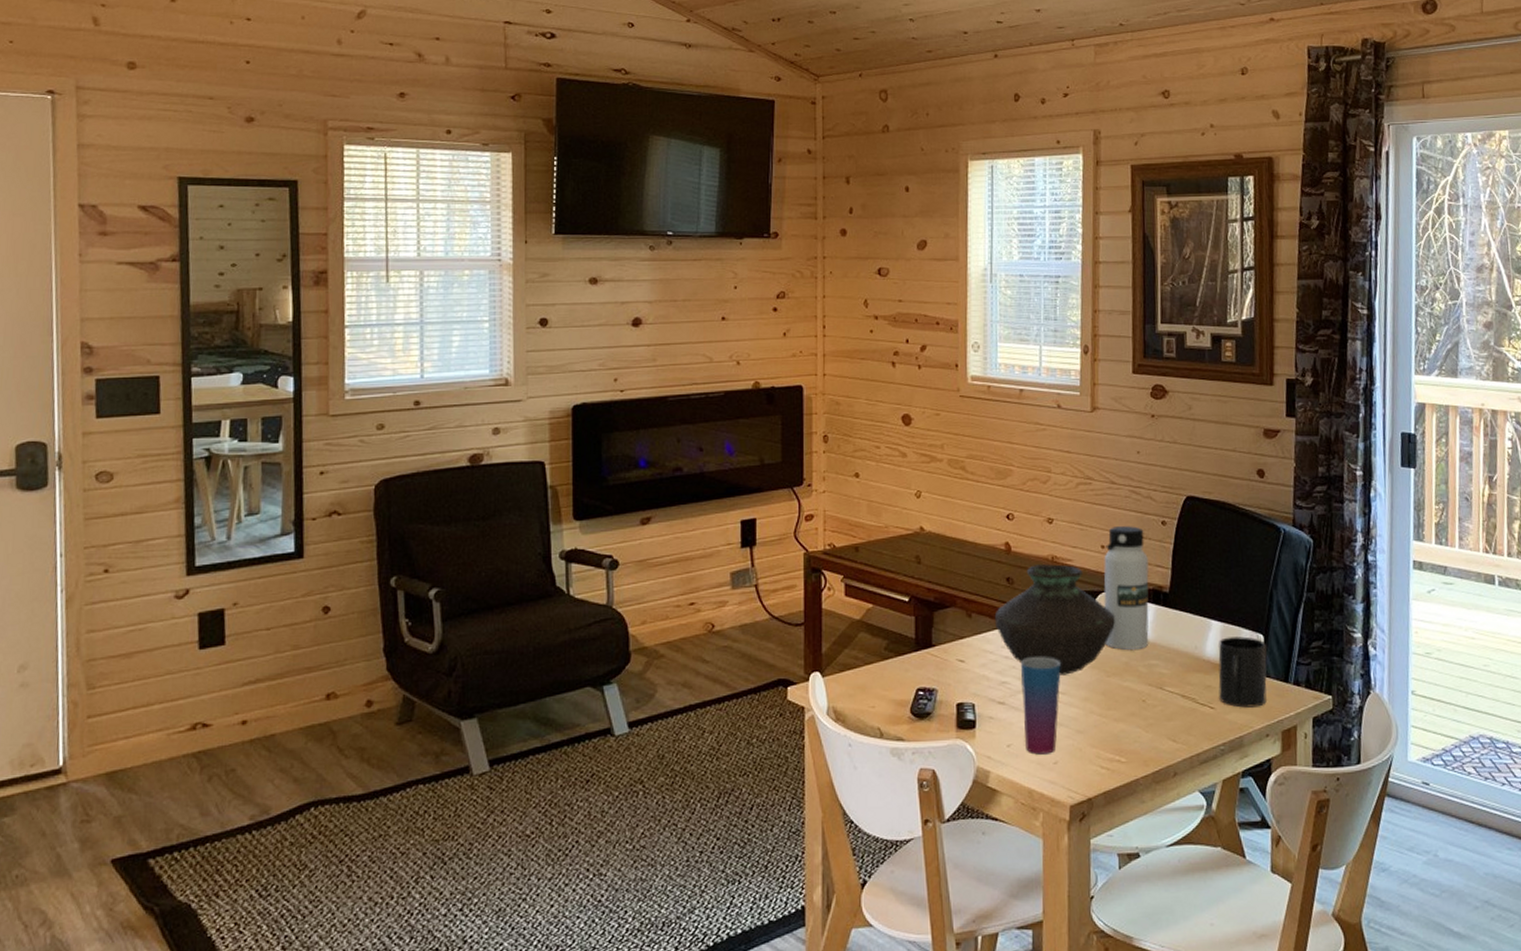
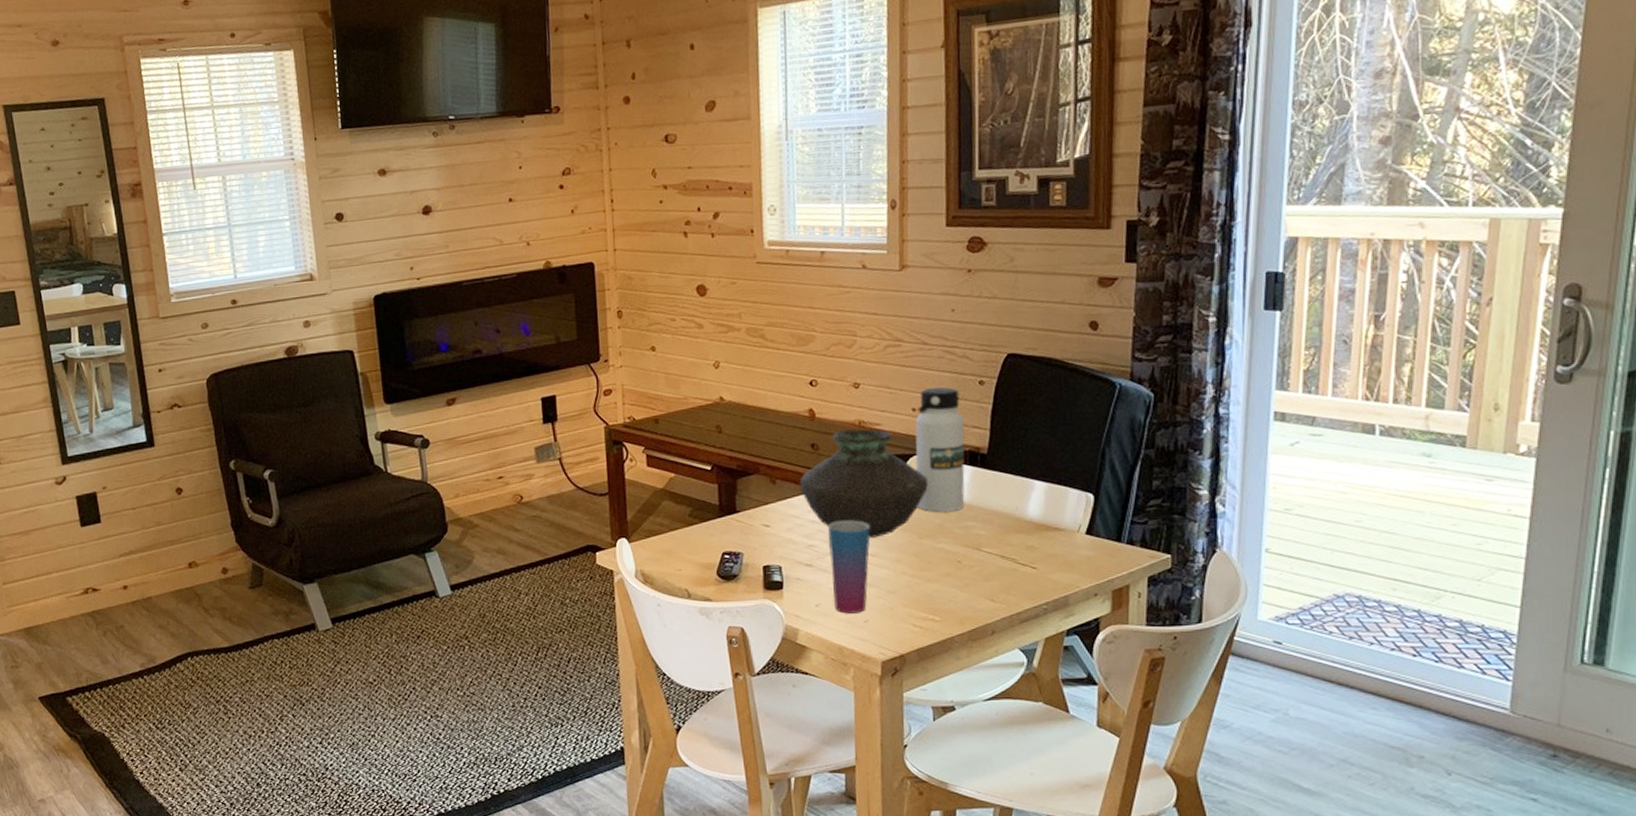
mug: present [1218,636,1267,708] -> none [1041,496,1097,568]

